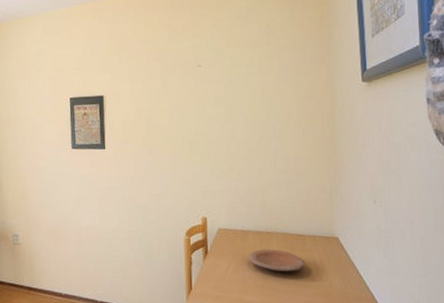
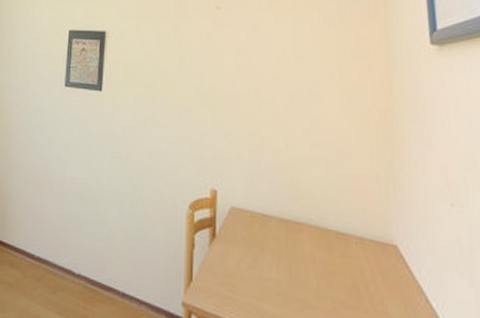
plate: present [248,249,305,272] -> none [269,243,349,283]

